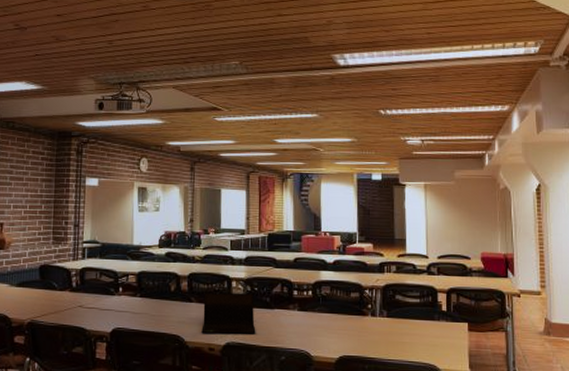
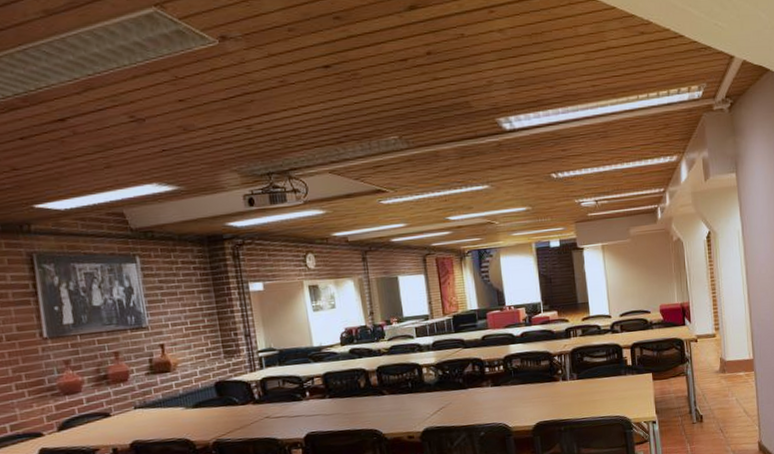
laptop: present [201,292,256,335] -> none [395,377,453,424]

